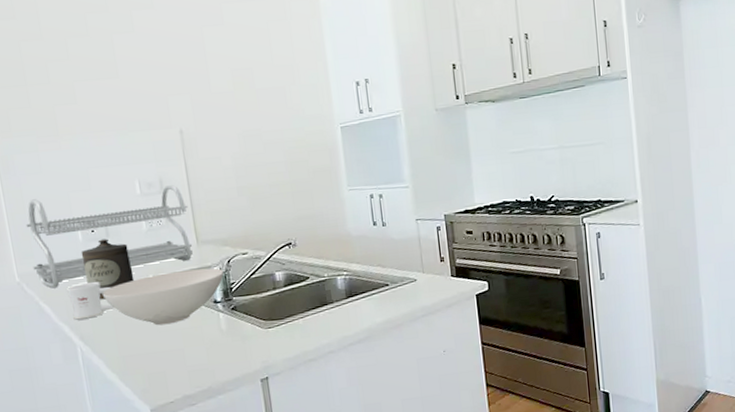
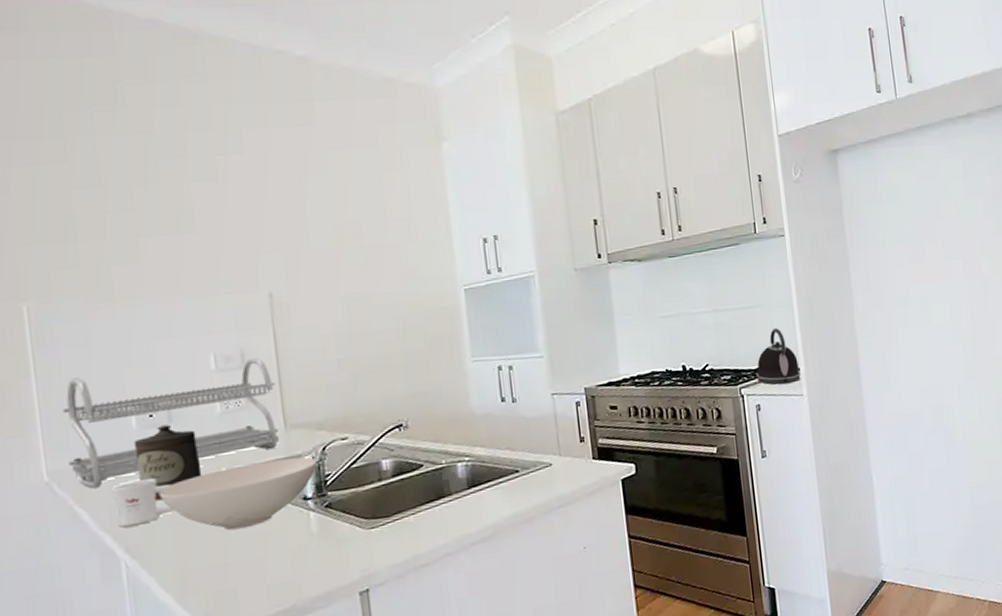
kettle: none [597,164,638,215] -> present [756,328,801,385]

